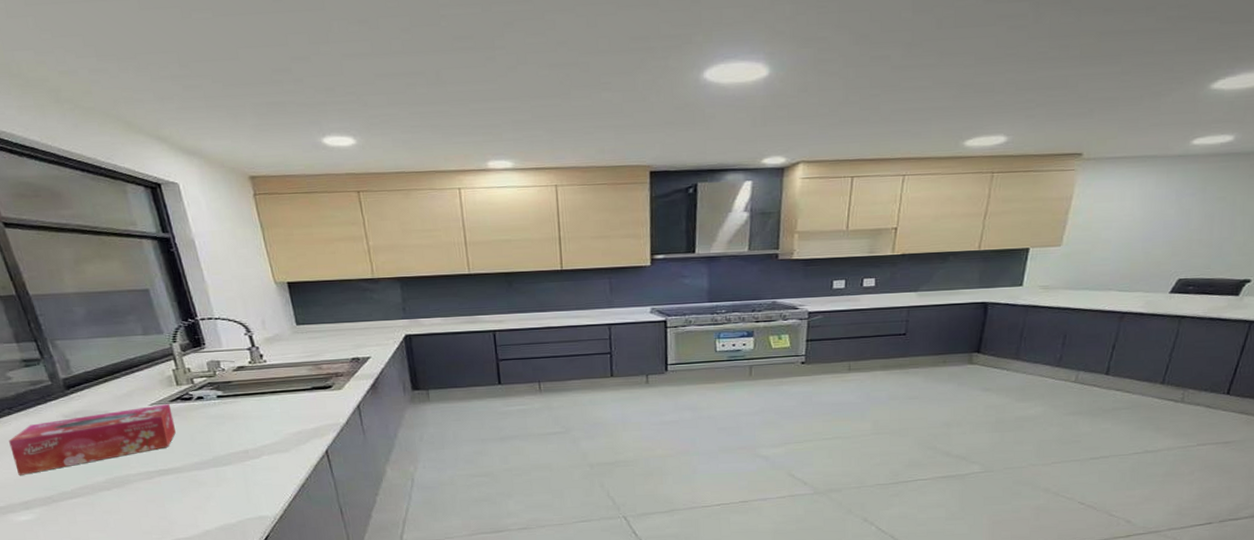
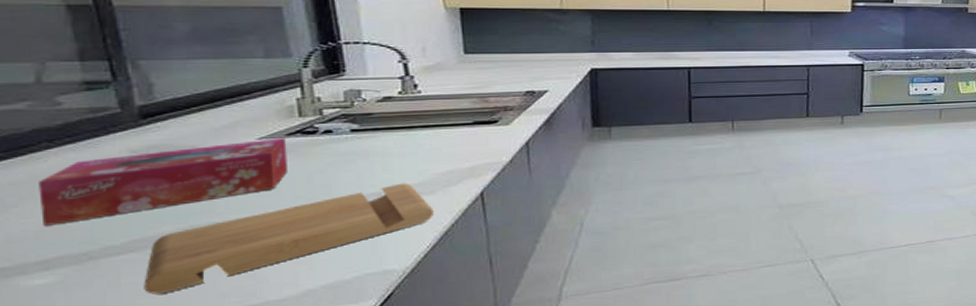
cutting board: none [91,442,291,530] -> present [144,183,433,295]

